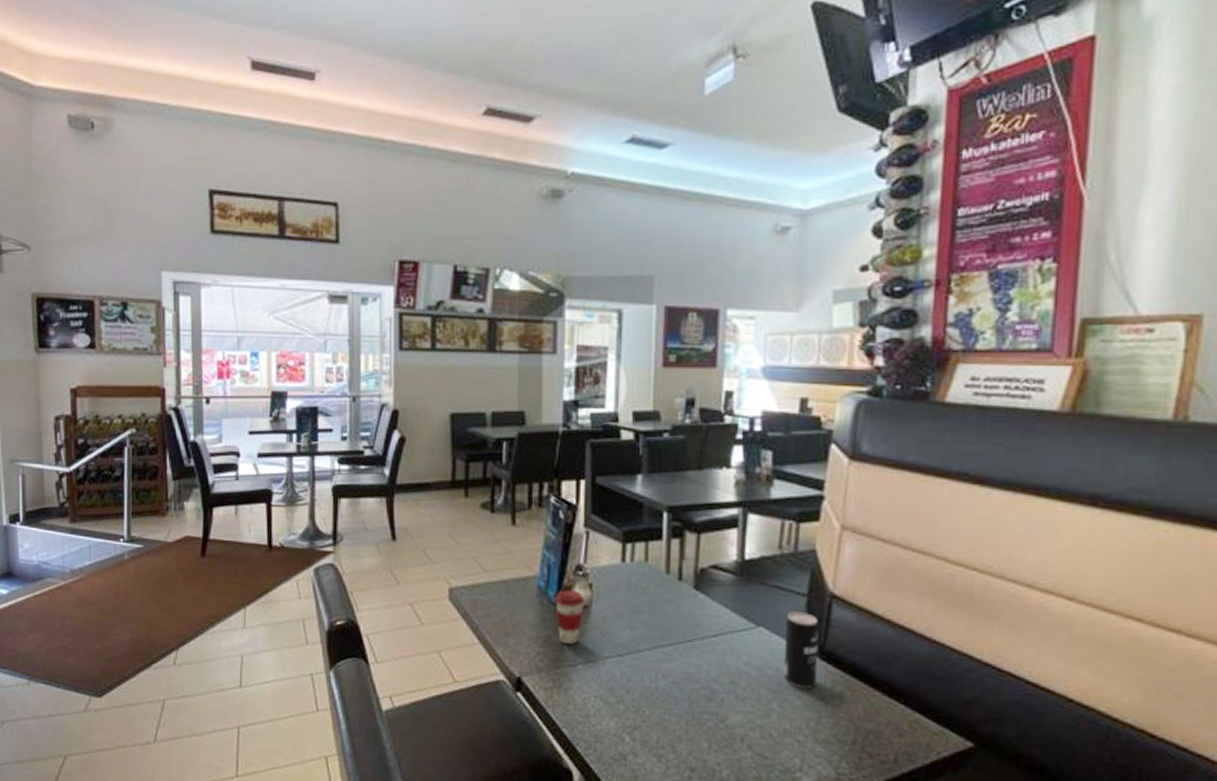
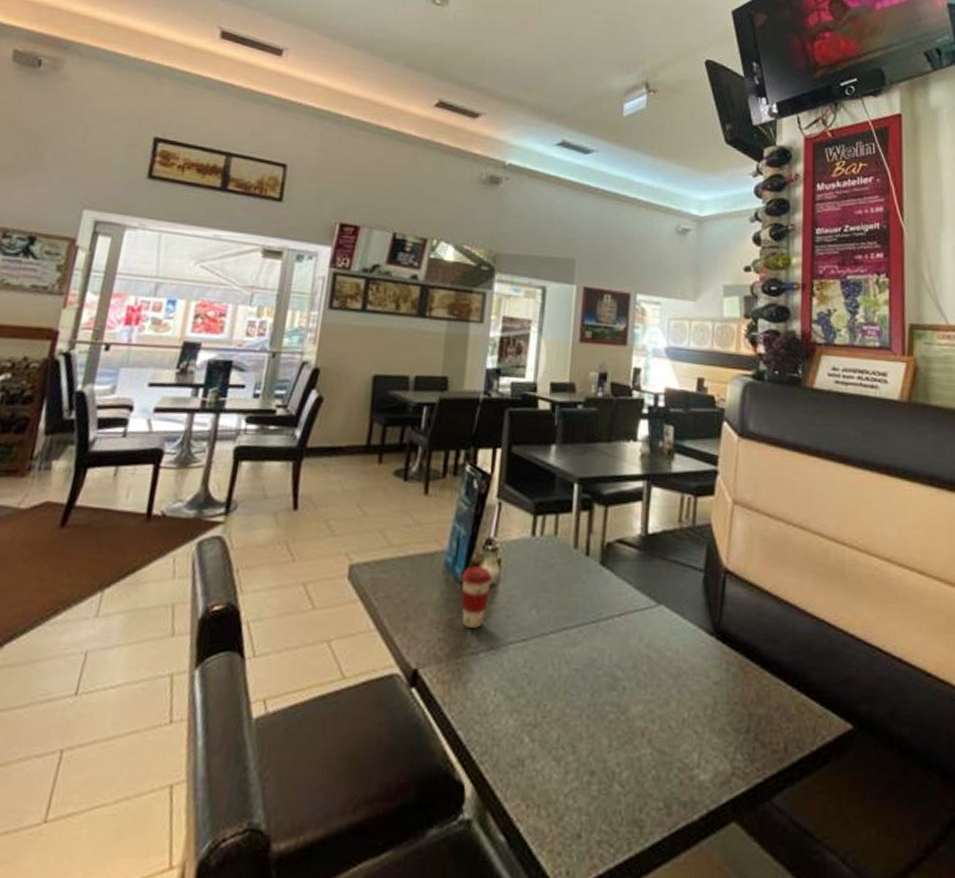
beverage can: present [784,612,819,689] -> none [683,588,715,672]

